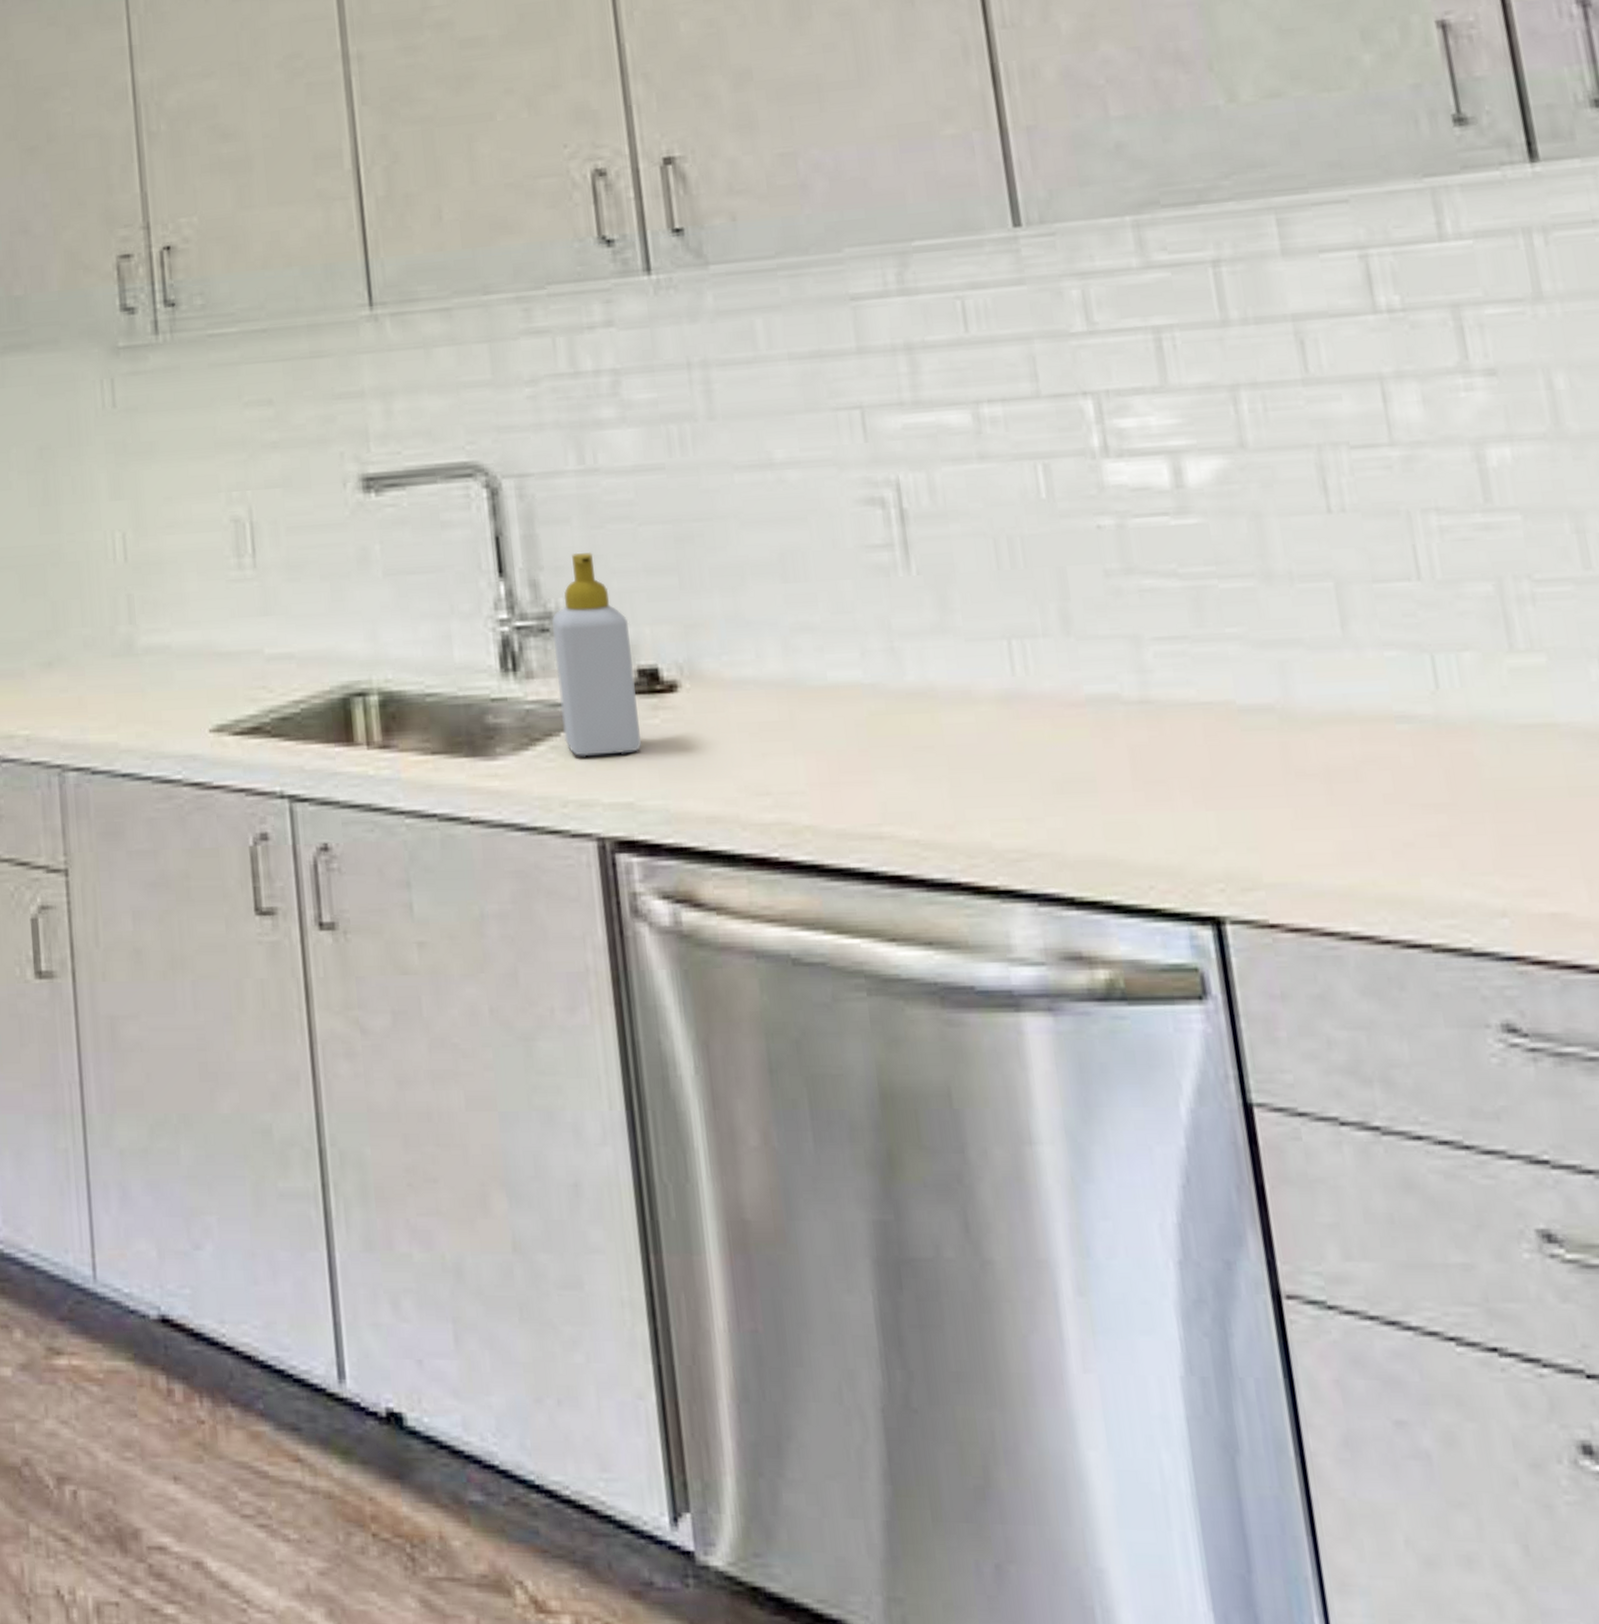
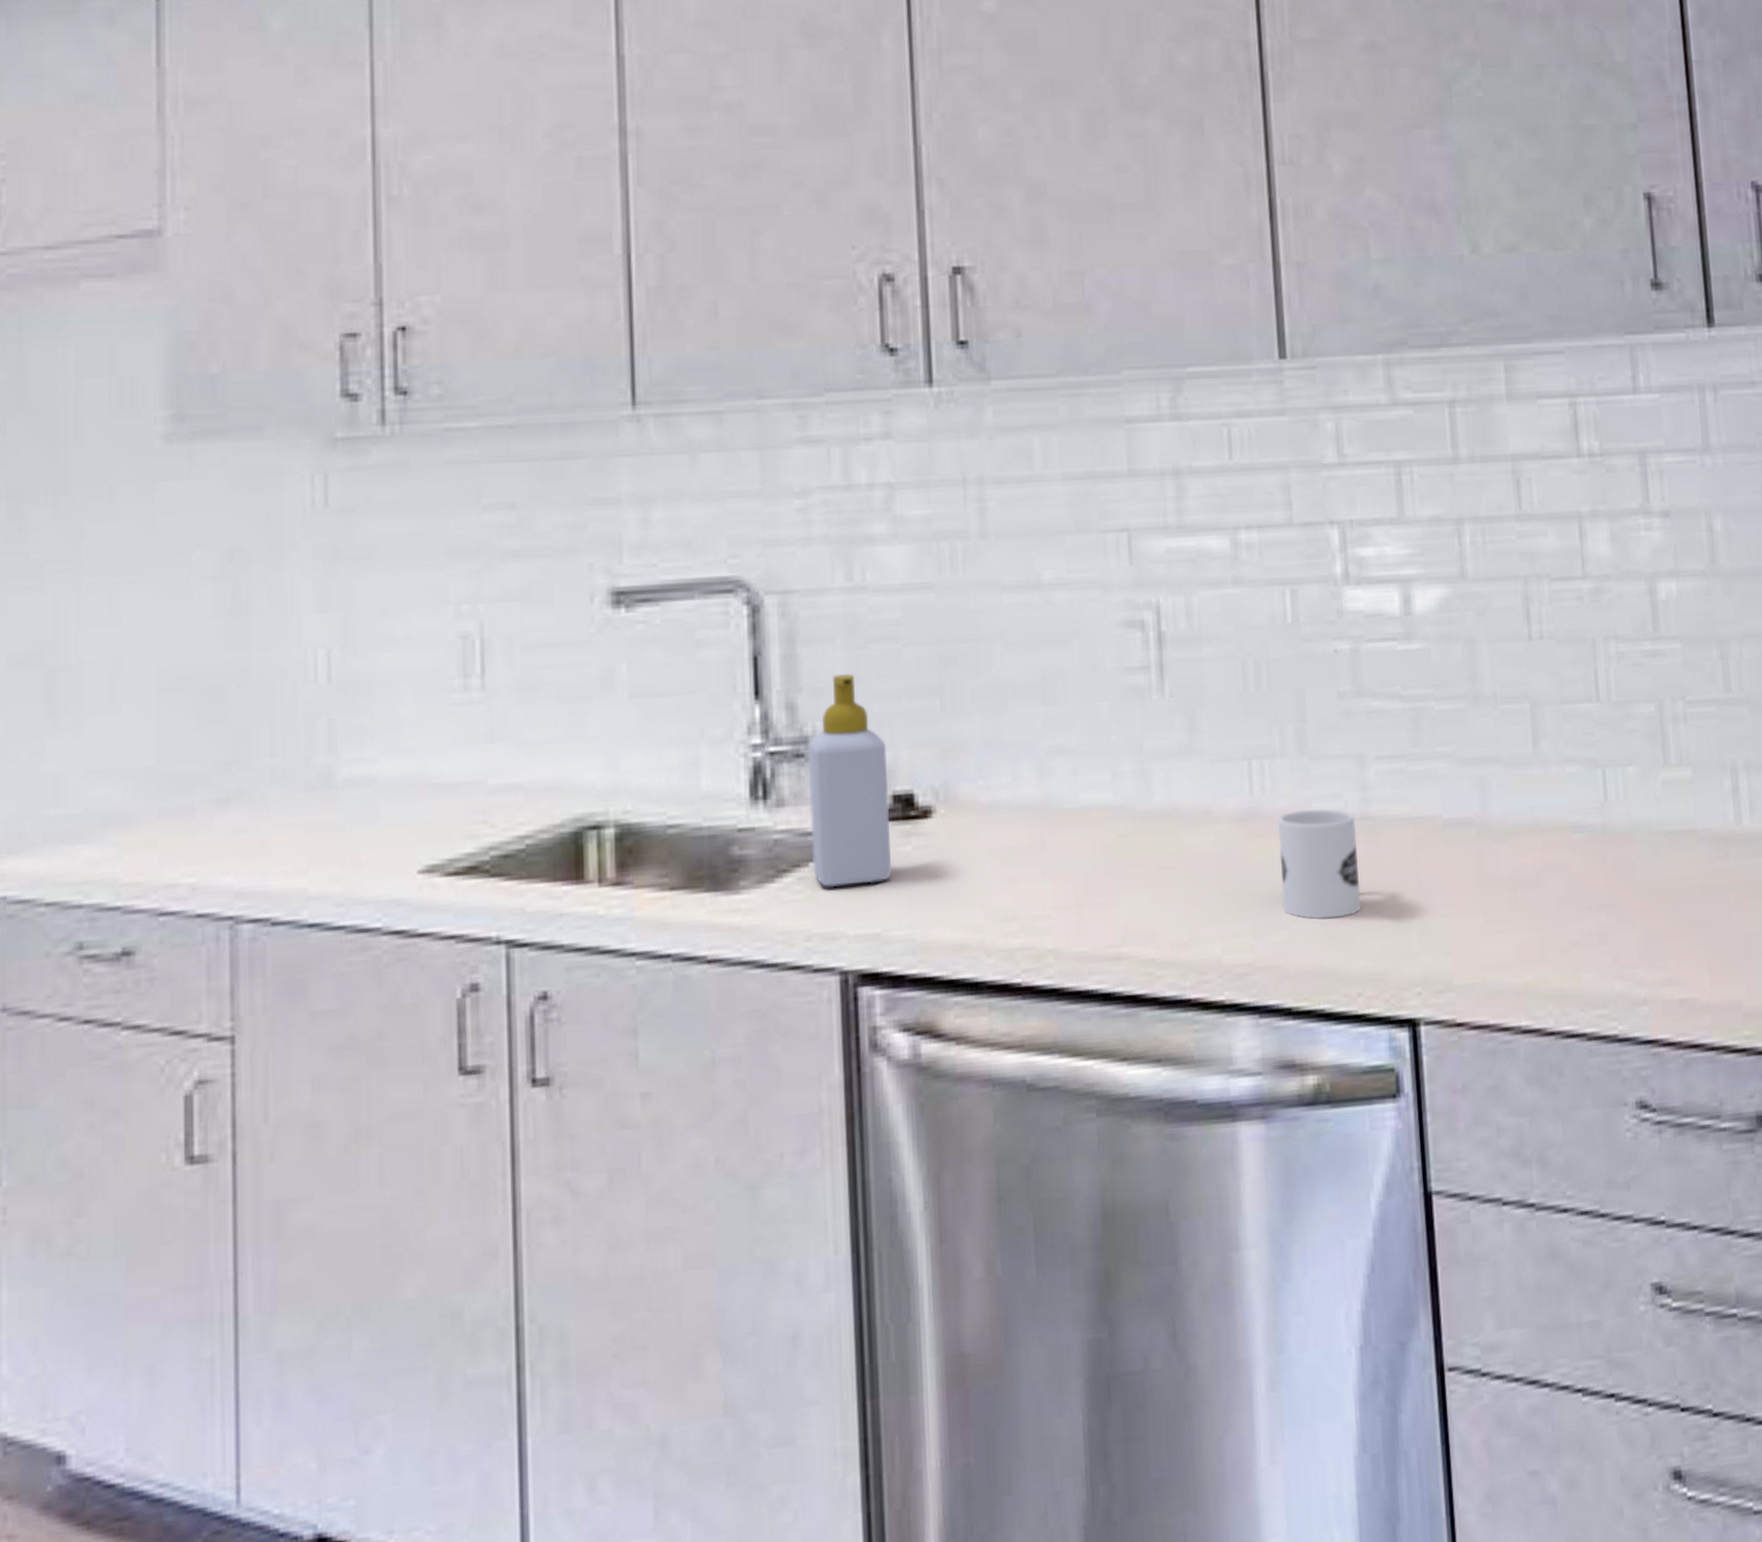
mug: none [1045,691,1147,807] -> present [1278,809,1361,920]

